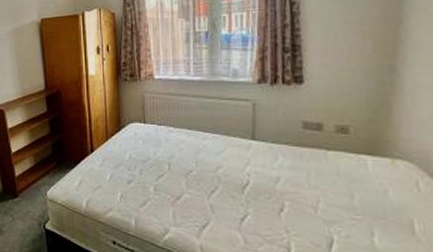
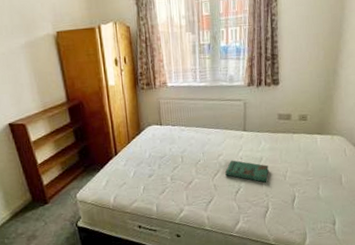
book: none [226,176,290,213] -> present [225,160,269,183]

